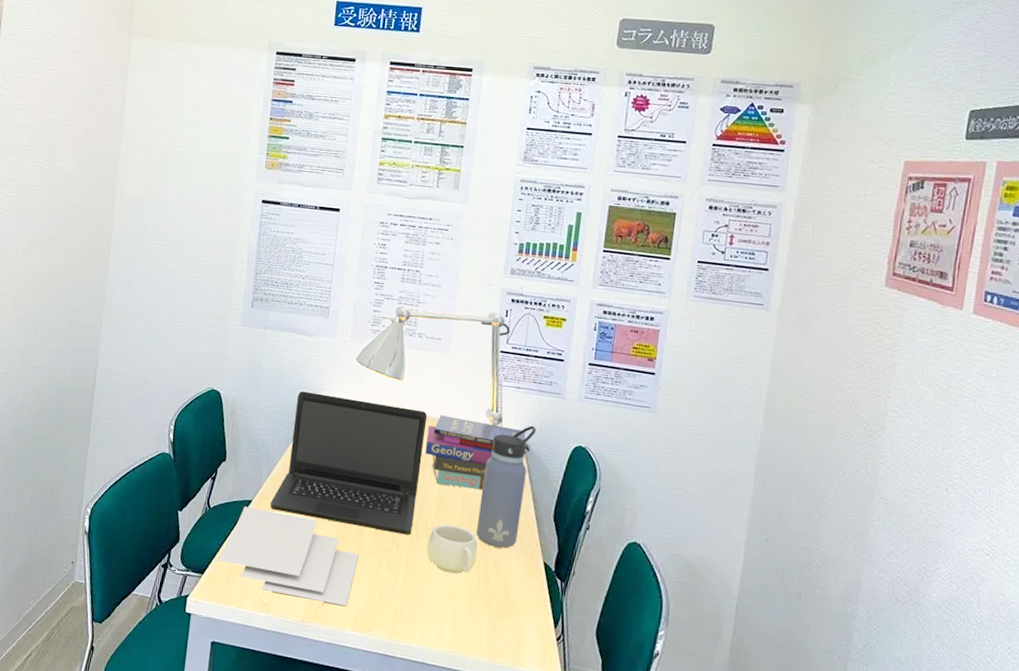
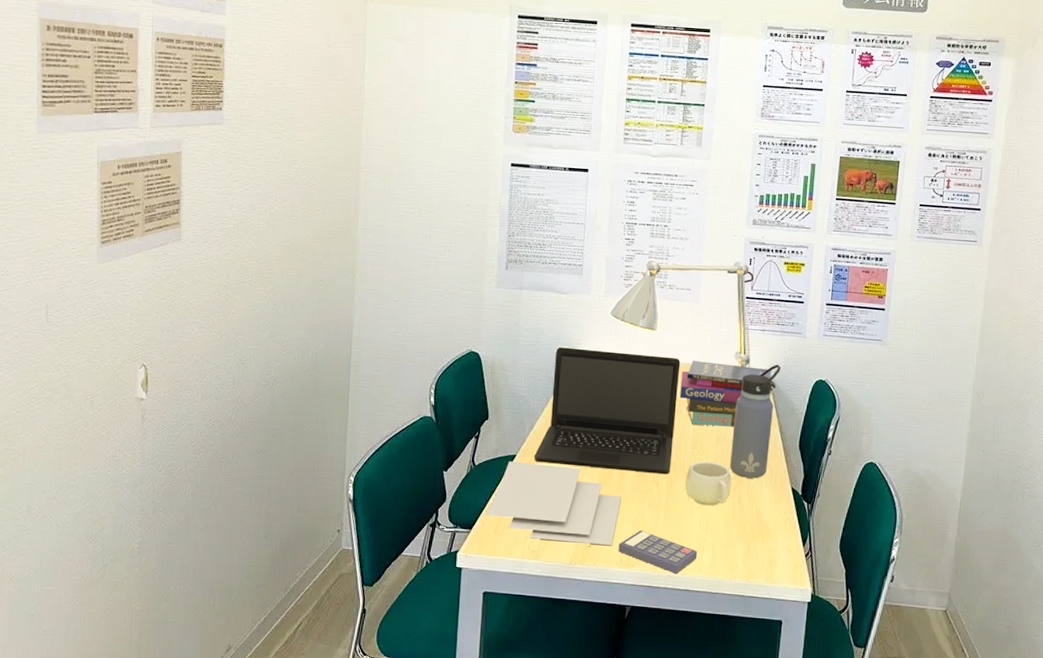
calculator: none [353,593,438,645] -> present [618,530,698,574]

